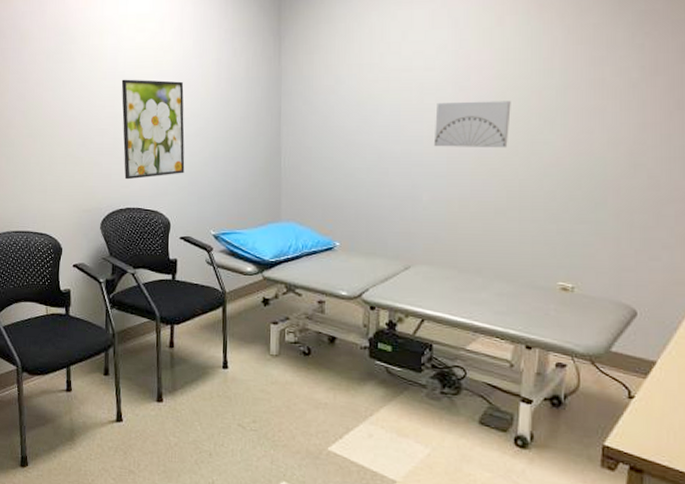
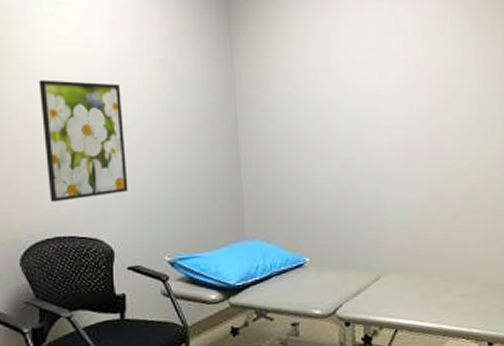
wall art: present [433,100,511,148] -> none [392,108,458,154]

